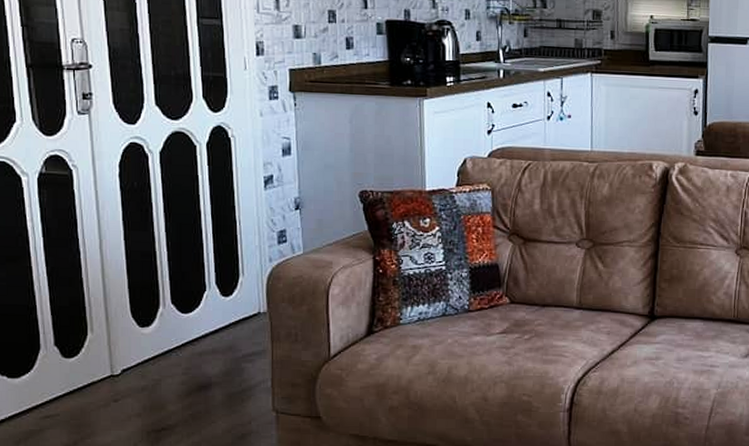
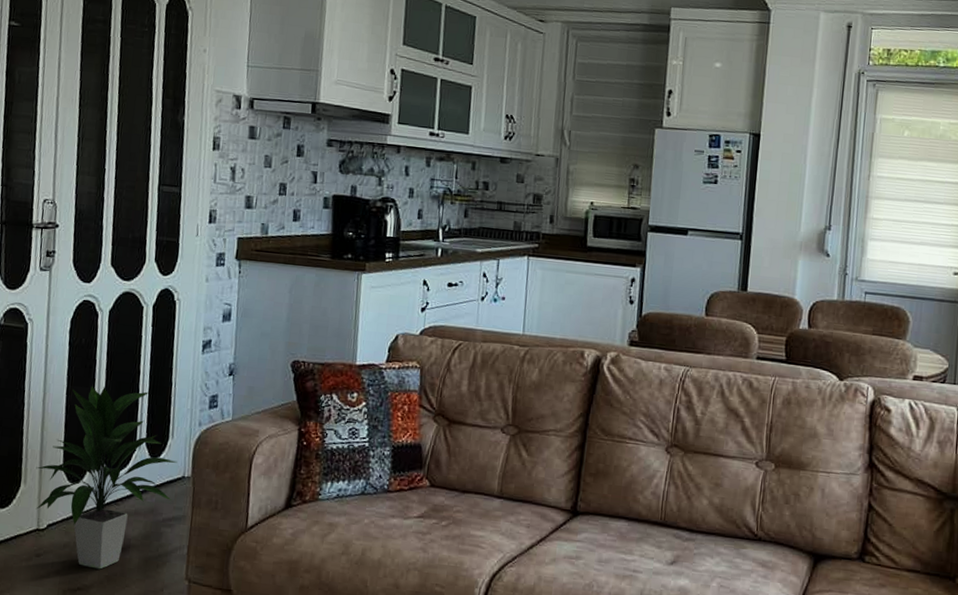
indoor plant: none [101,229,251,409] -> present [35,385,178,570]

